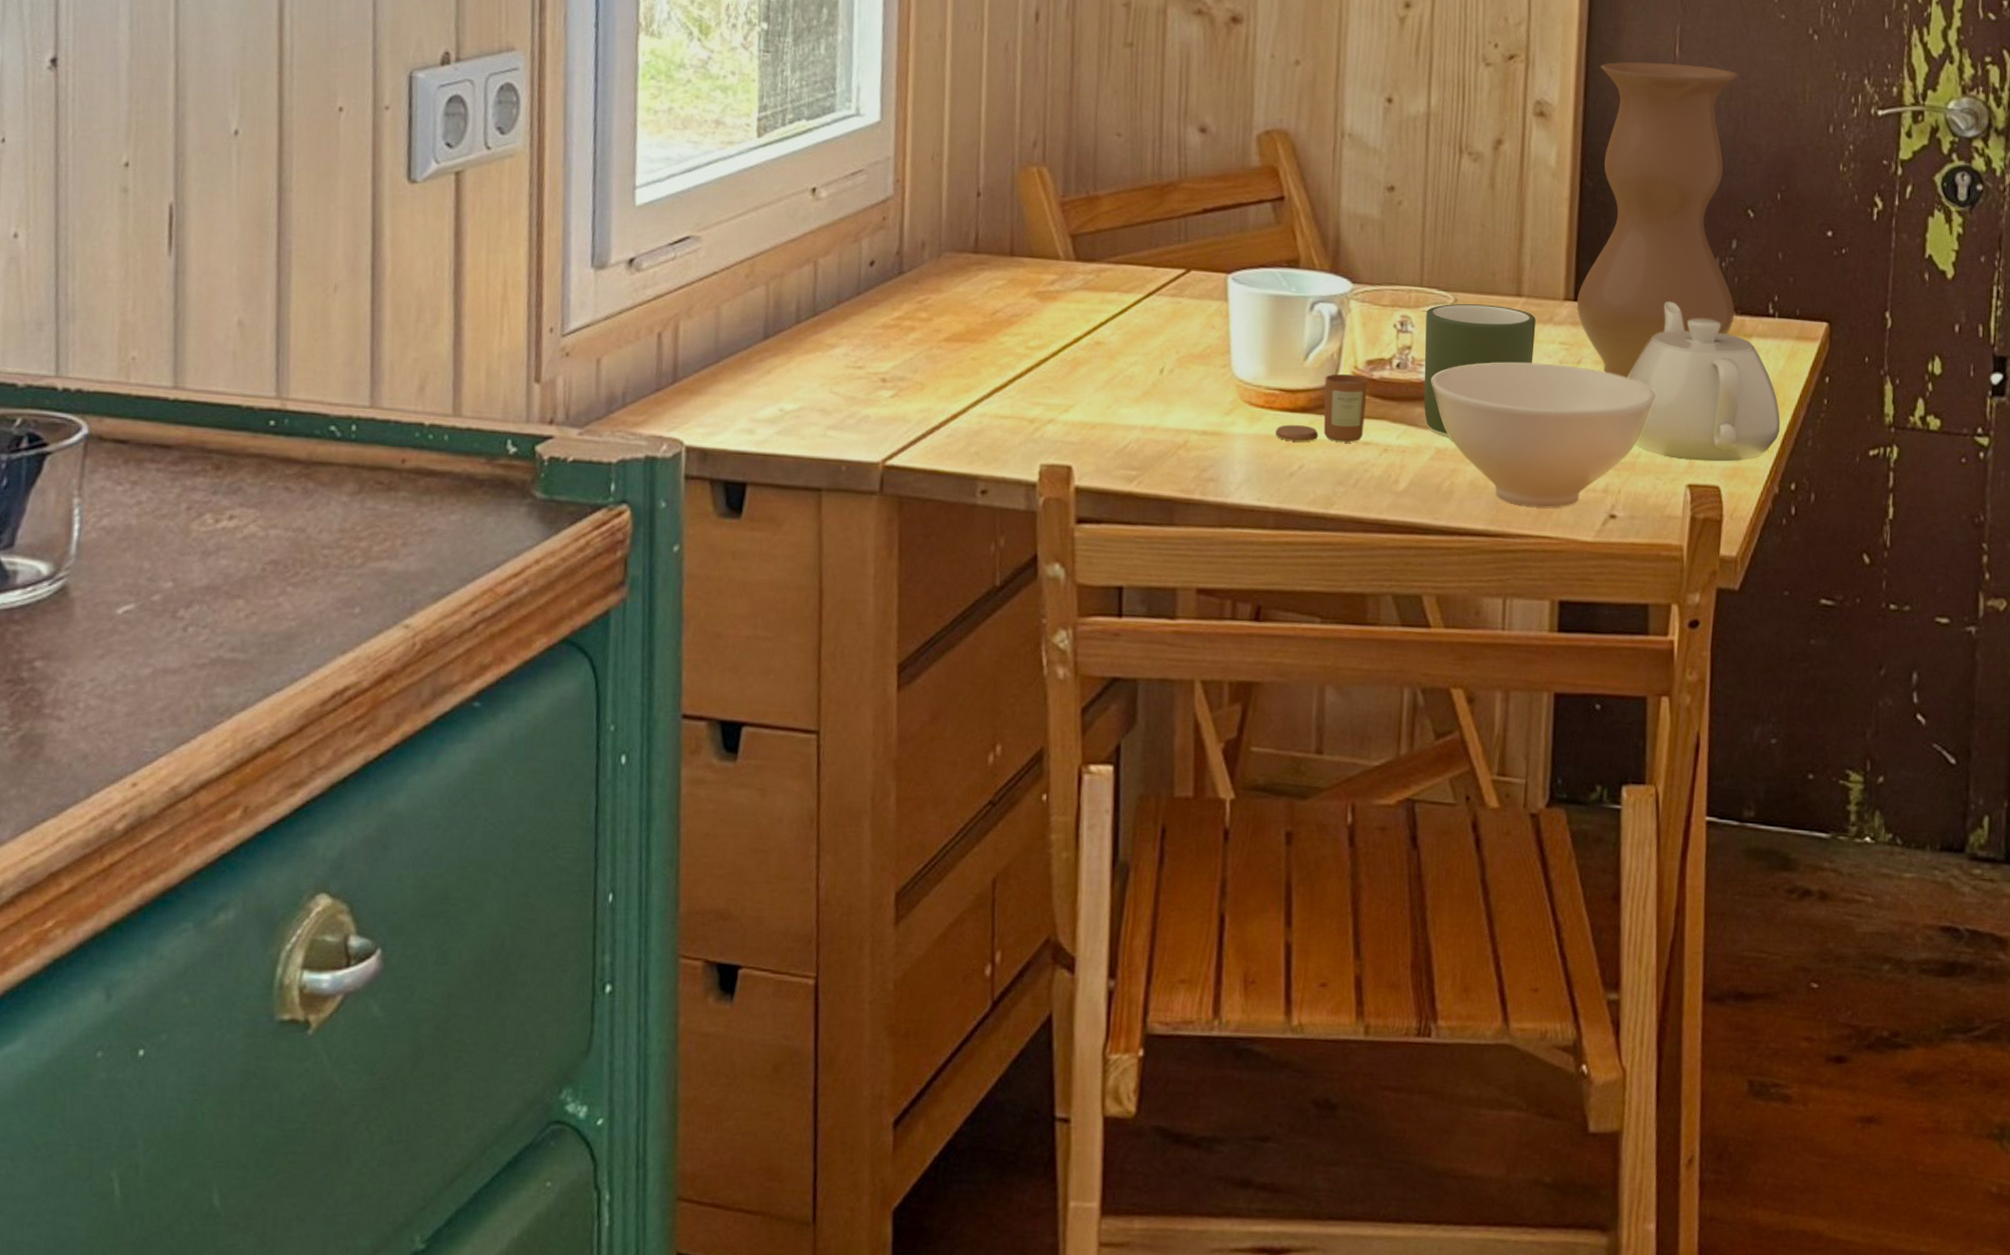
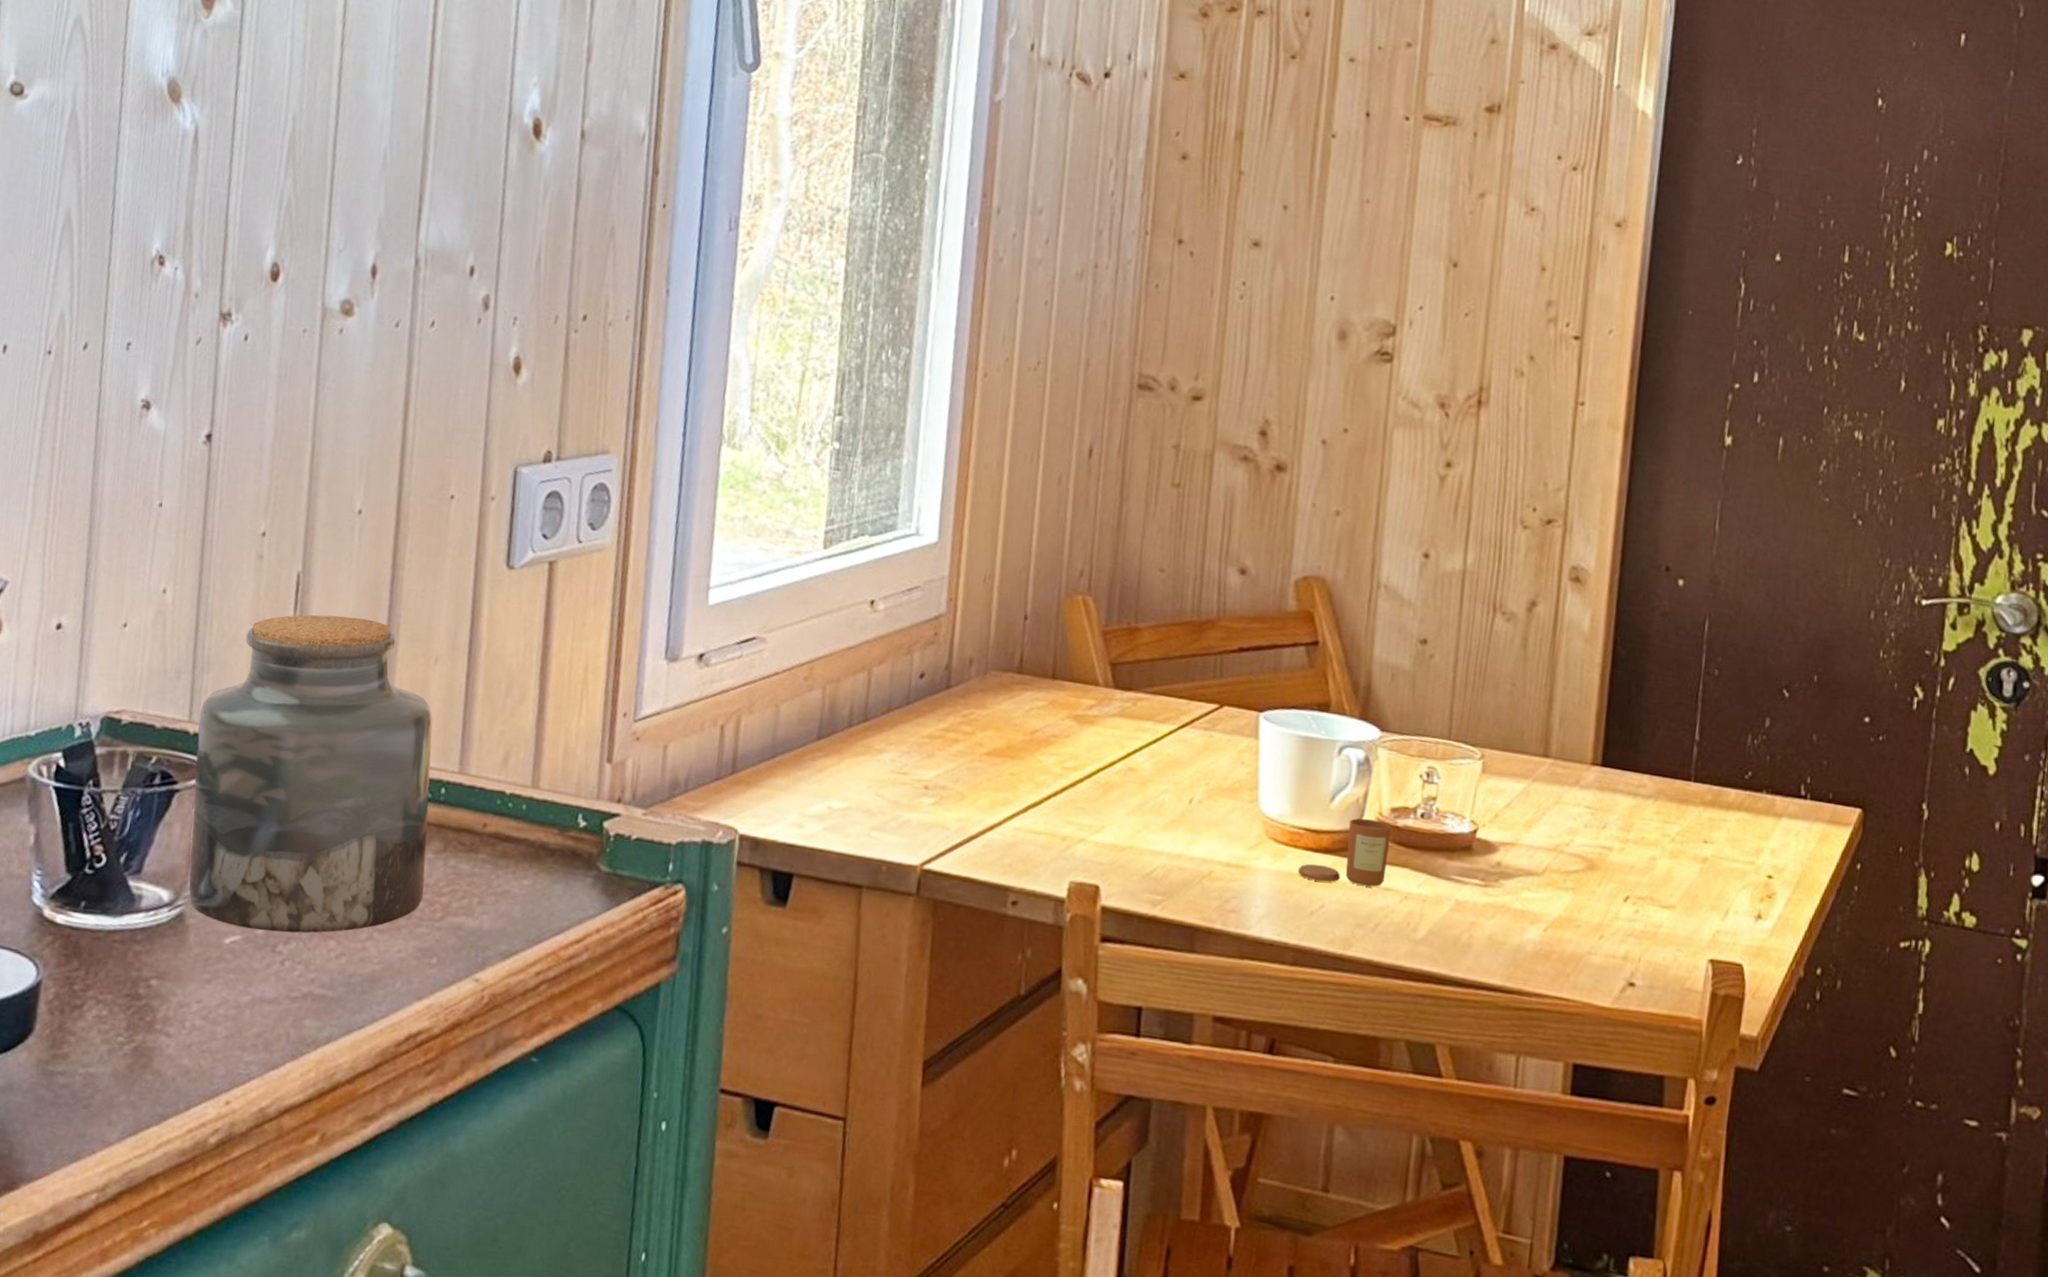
jar: none [67,247,340,596] -> present [188,615,433,933]
mug: present [1424,304,1536,438] -> none [1446,759,1562,892]
bowl: present [1431,363,1657,507] -> none [1454,820,1682,970]
vase: present [1576,62,1739,379] -> none [1604,533,1779,848]
teapot: present [1628,301,1780,461] -> none [1653,773,1808,941]

